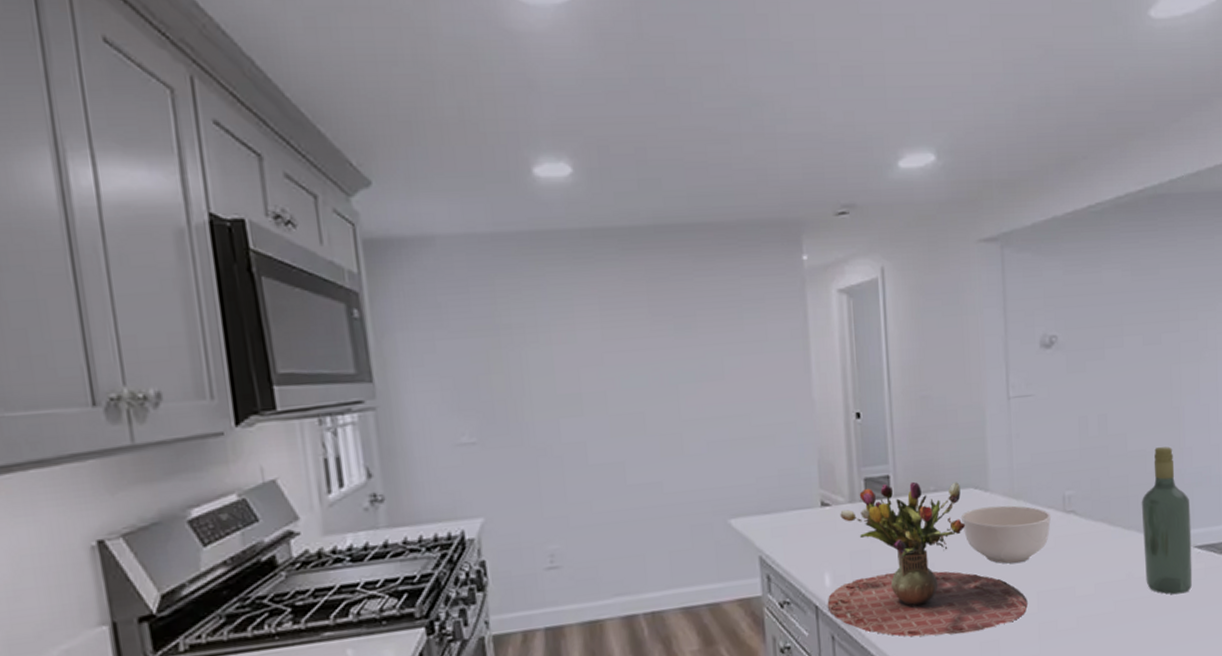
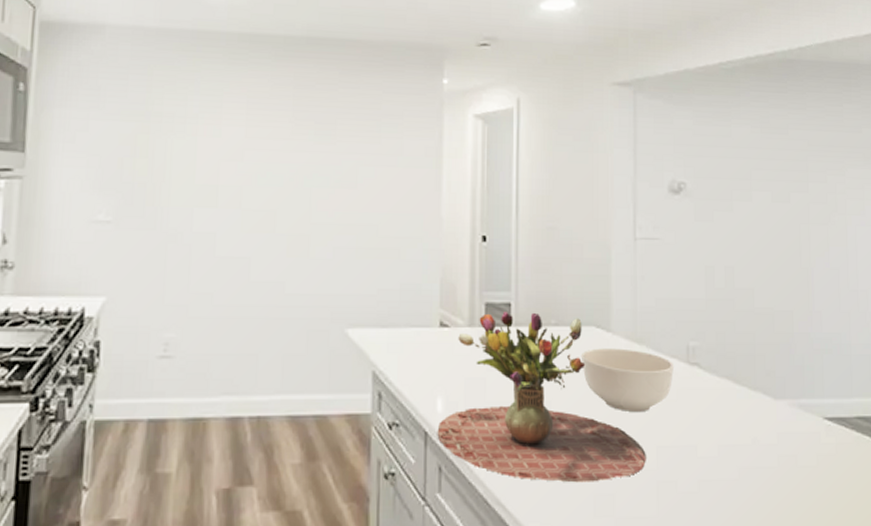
wine bottle: present [1141,446,1193,595] -> none [768,308,823,469]

